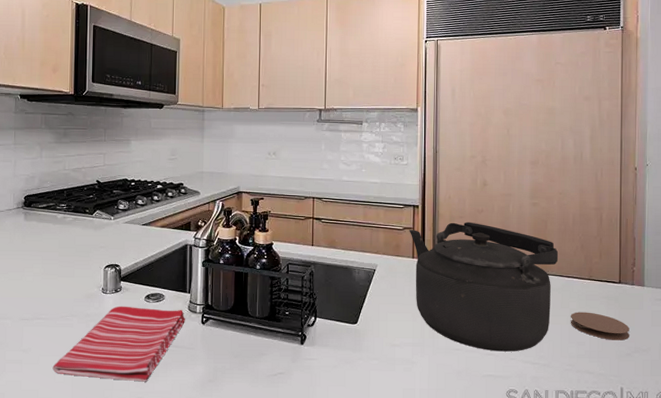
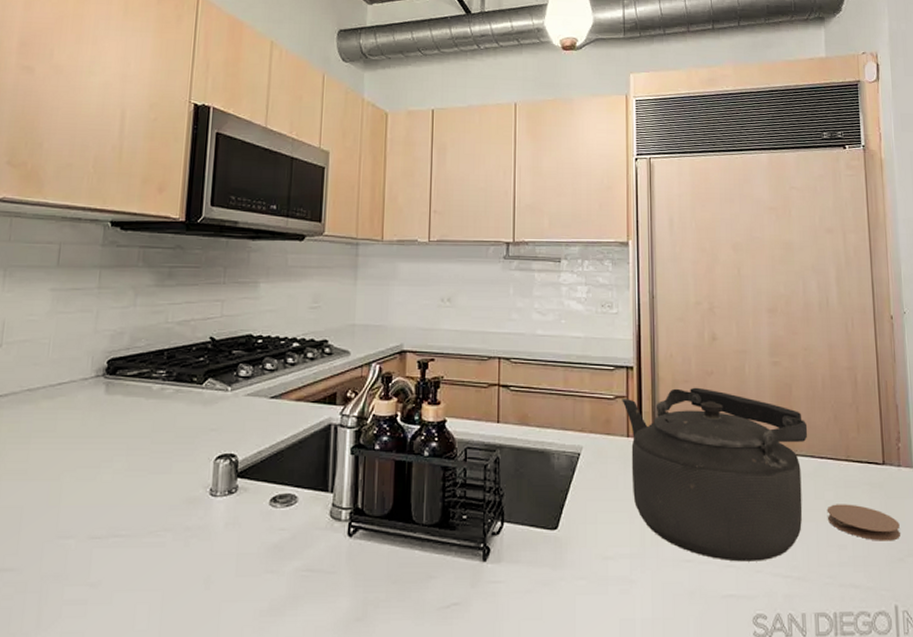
dish towel: present [52,306,185,382] -> none [131,513,325,625]

